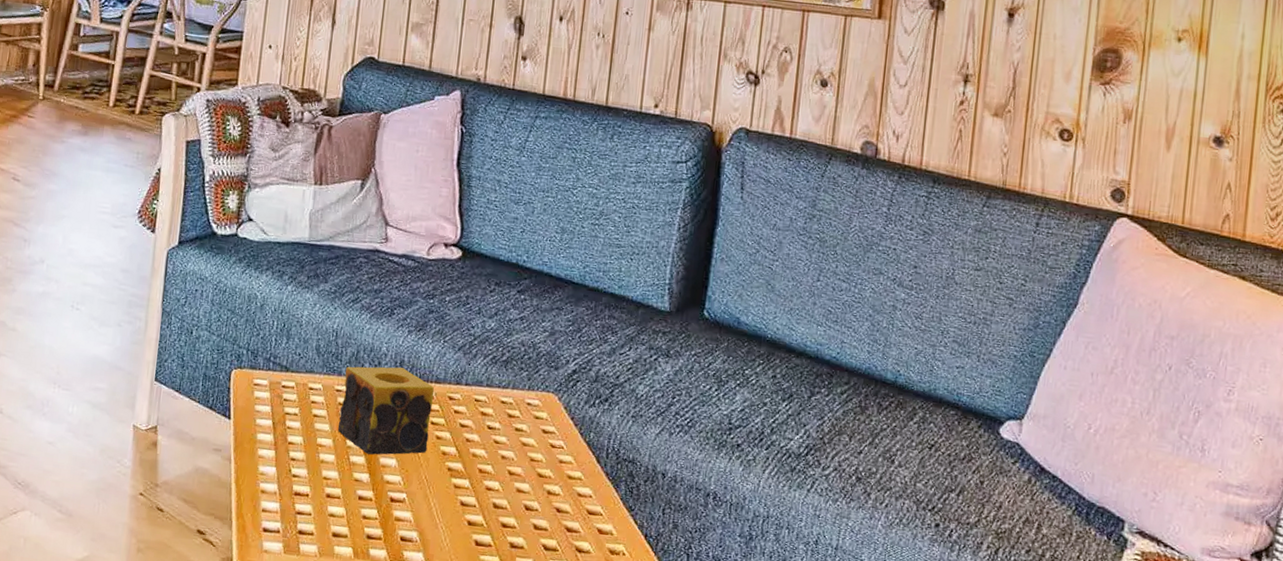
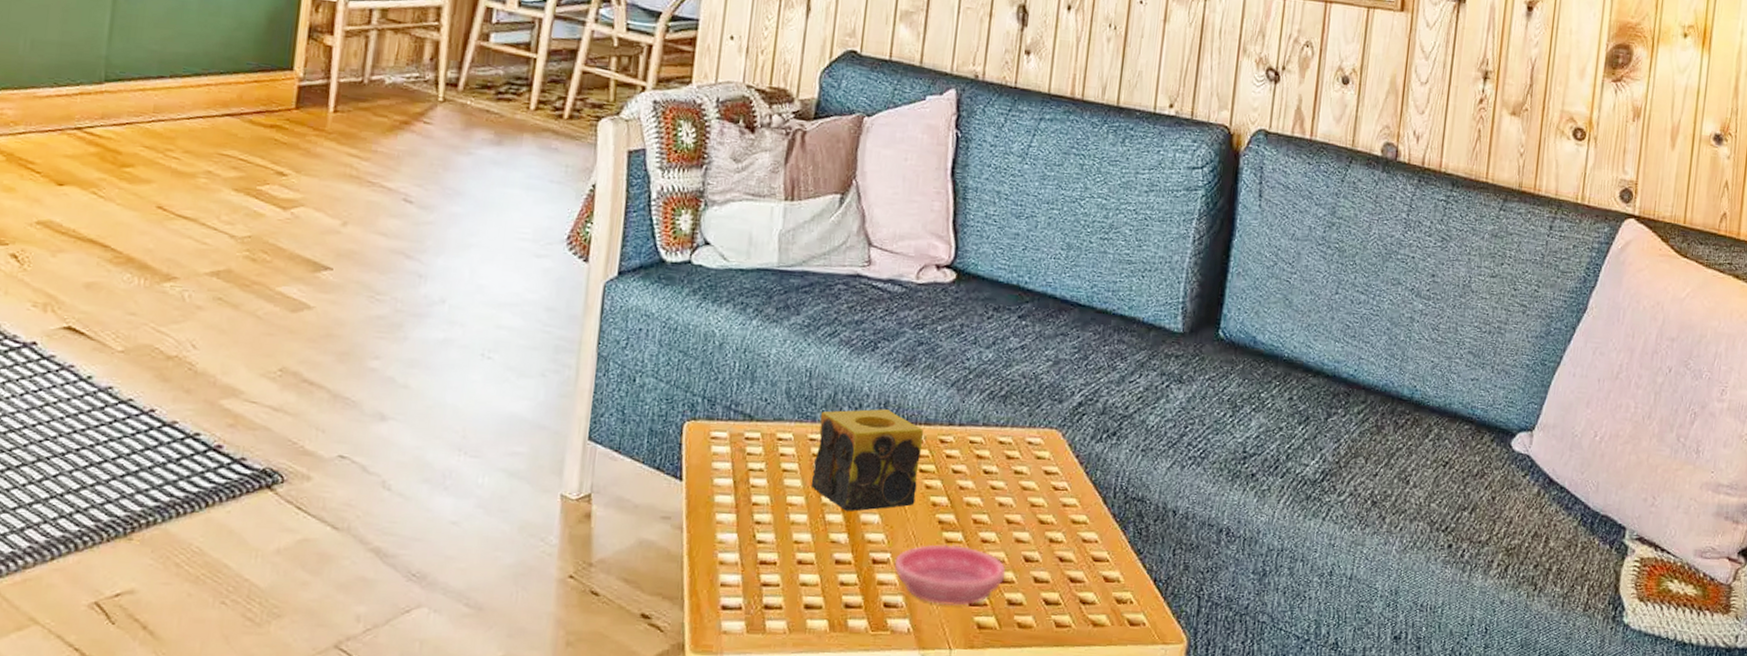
saucer: none [410,488,508,545] -> present [894,544,1006,606]

